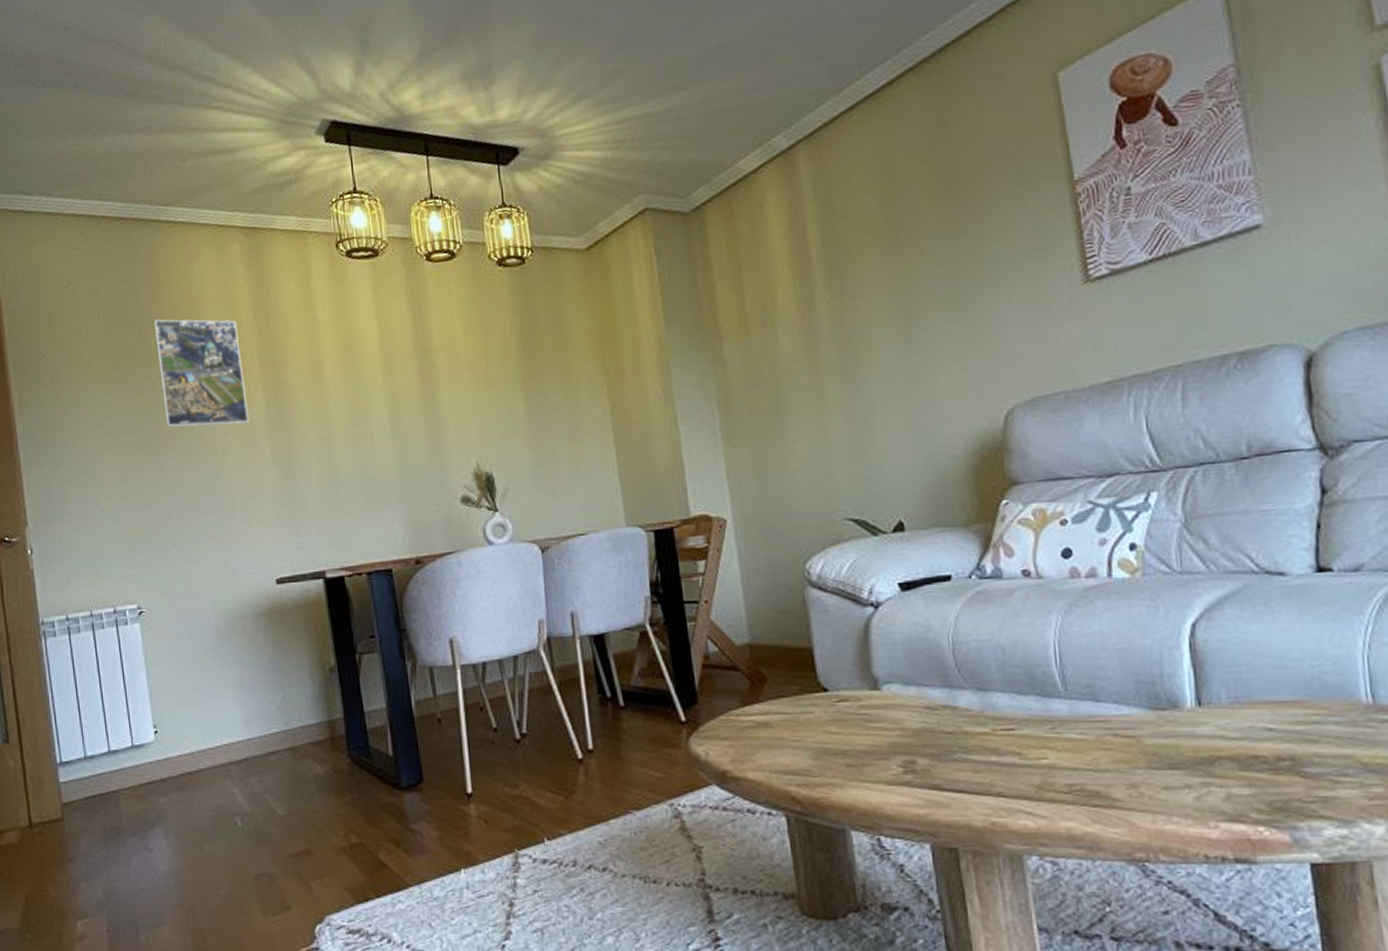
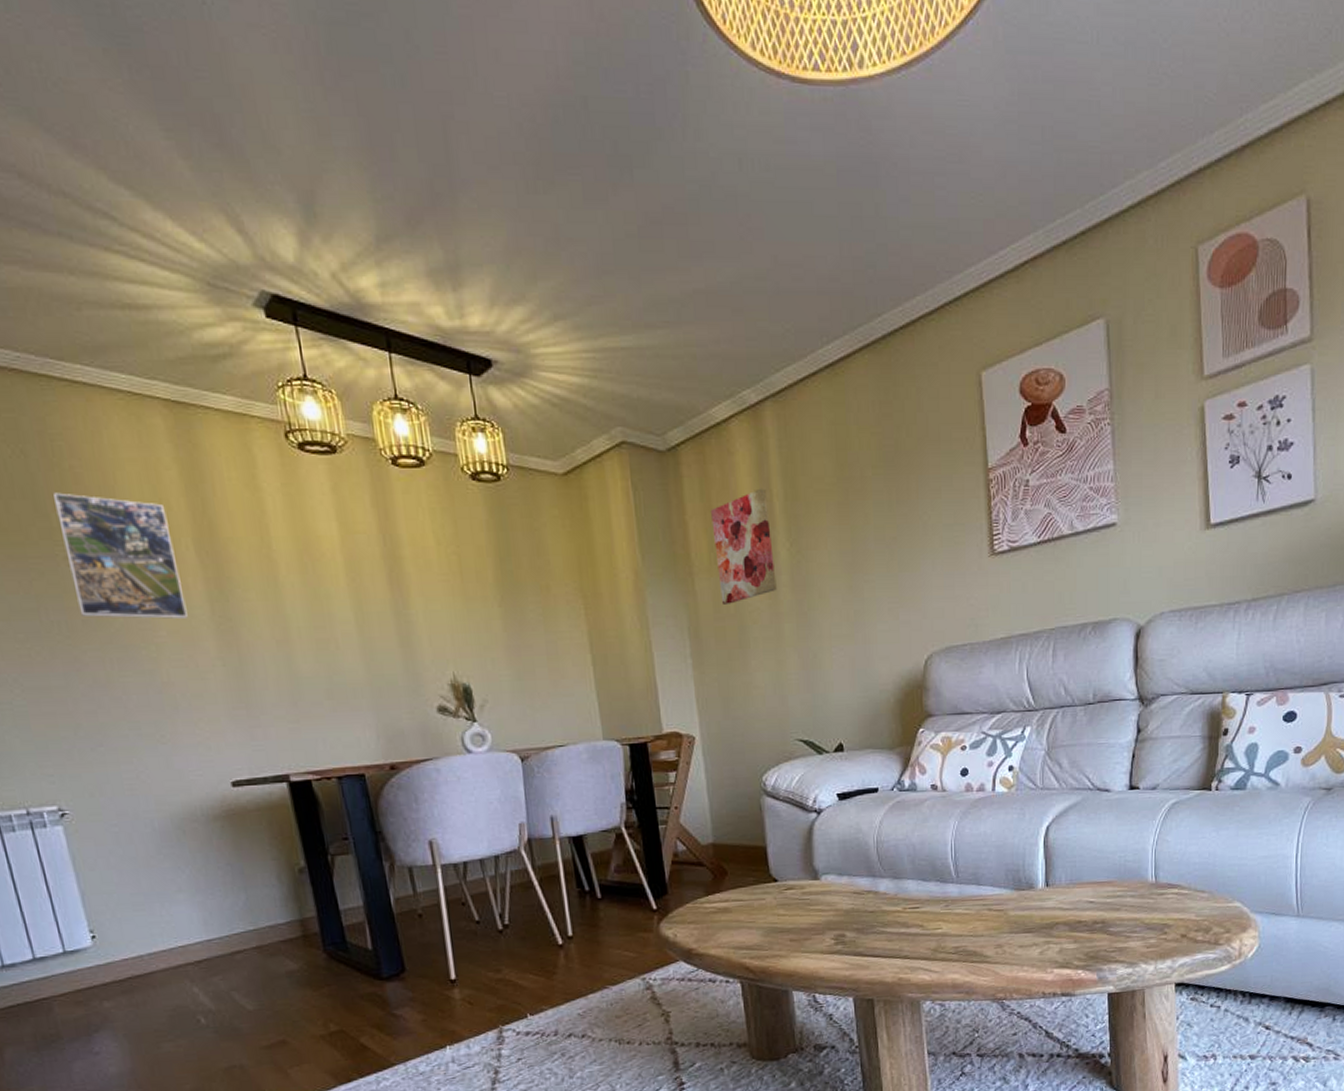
wall art: none [740,237,817,369] -> present [711,488,777,604]

